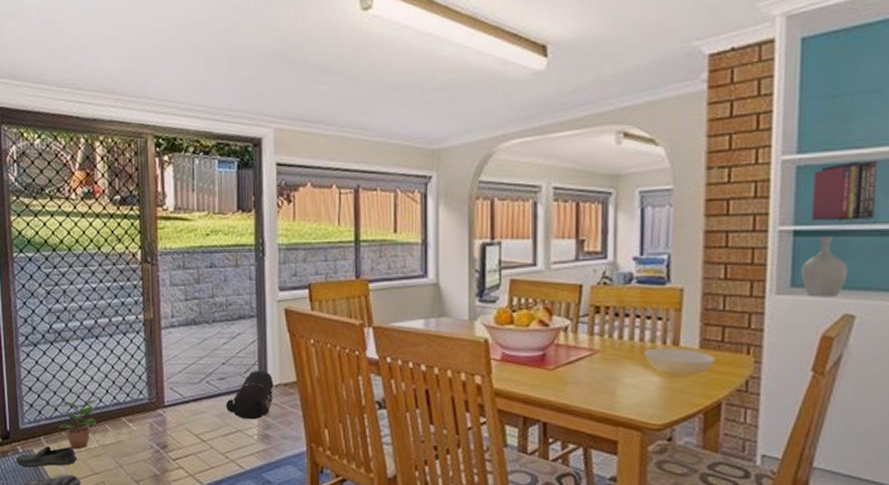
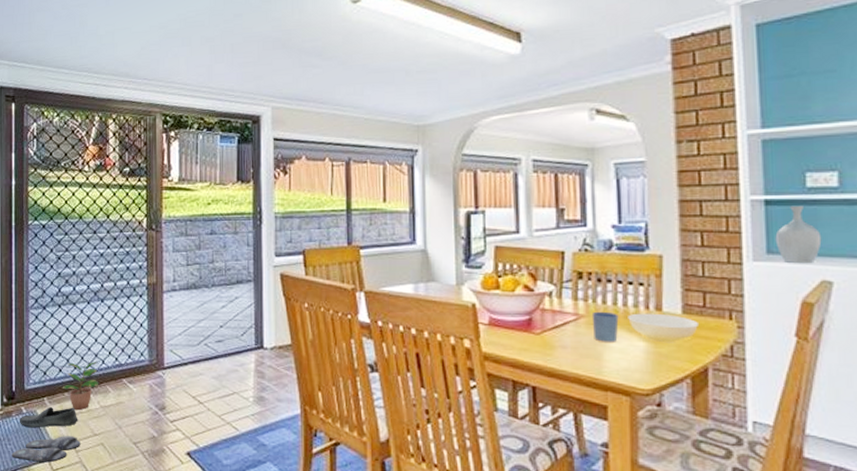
backpack: present [225,371,274,420] -> none [222,334,270,382]
mug: none [607,346,635,379] -> present [591,311,619,344]
books: present [811,161,879,221] -> none [779,135,841,191]

